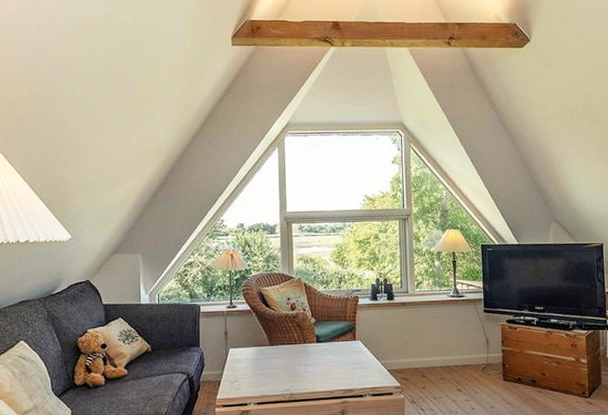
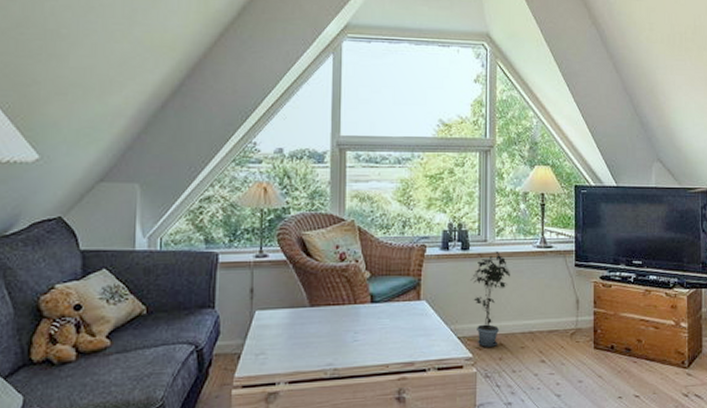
potted plant: none [396,300,429,378] -> present [470,250,510,347]

